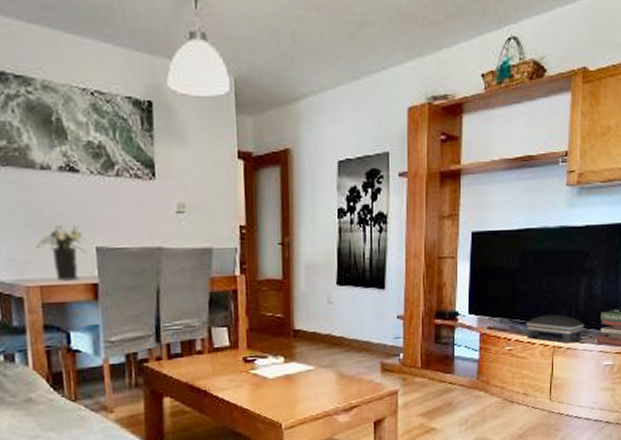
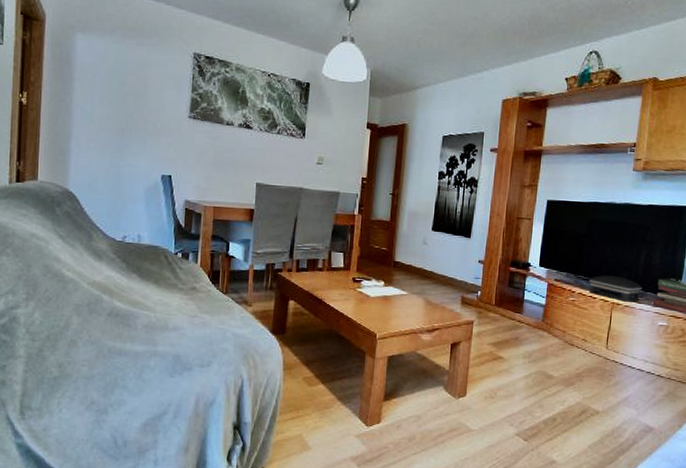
flower arrangement: present [36,224,85,281] -> none [215,164,249,206]

